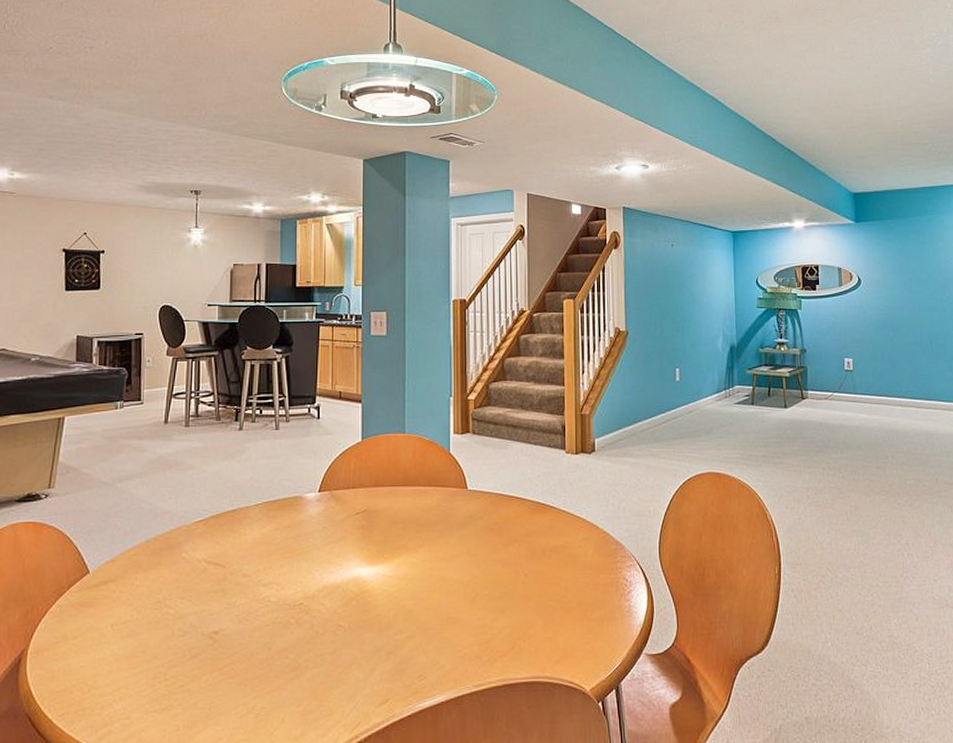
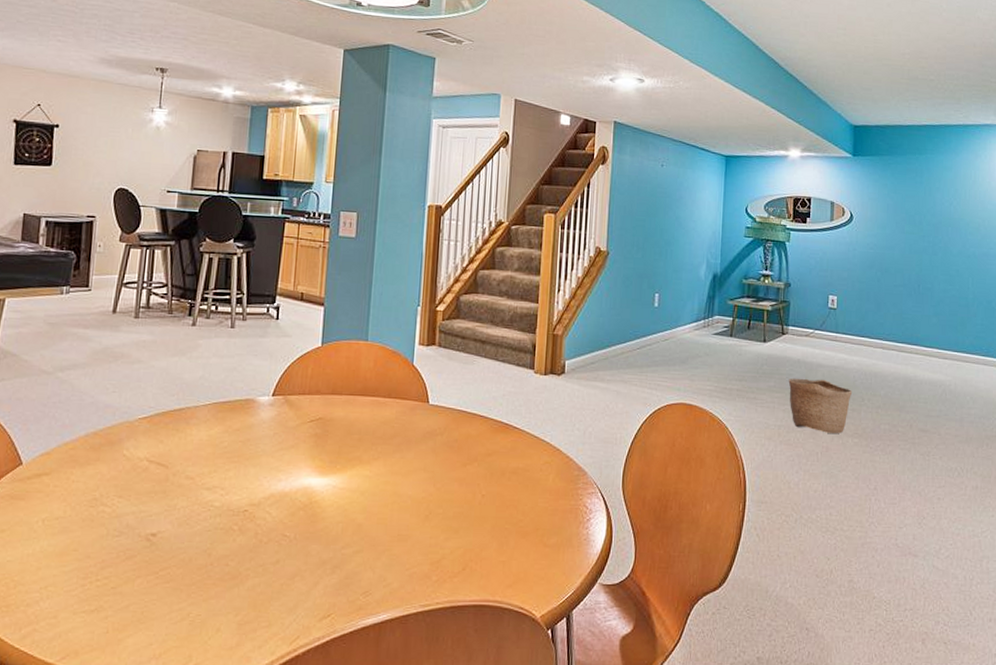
basket: none [812,439,876,492] -> present [788,379,853,433]

